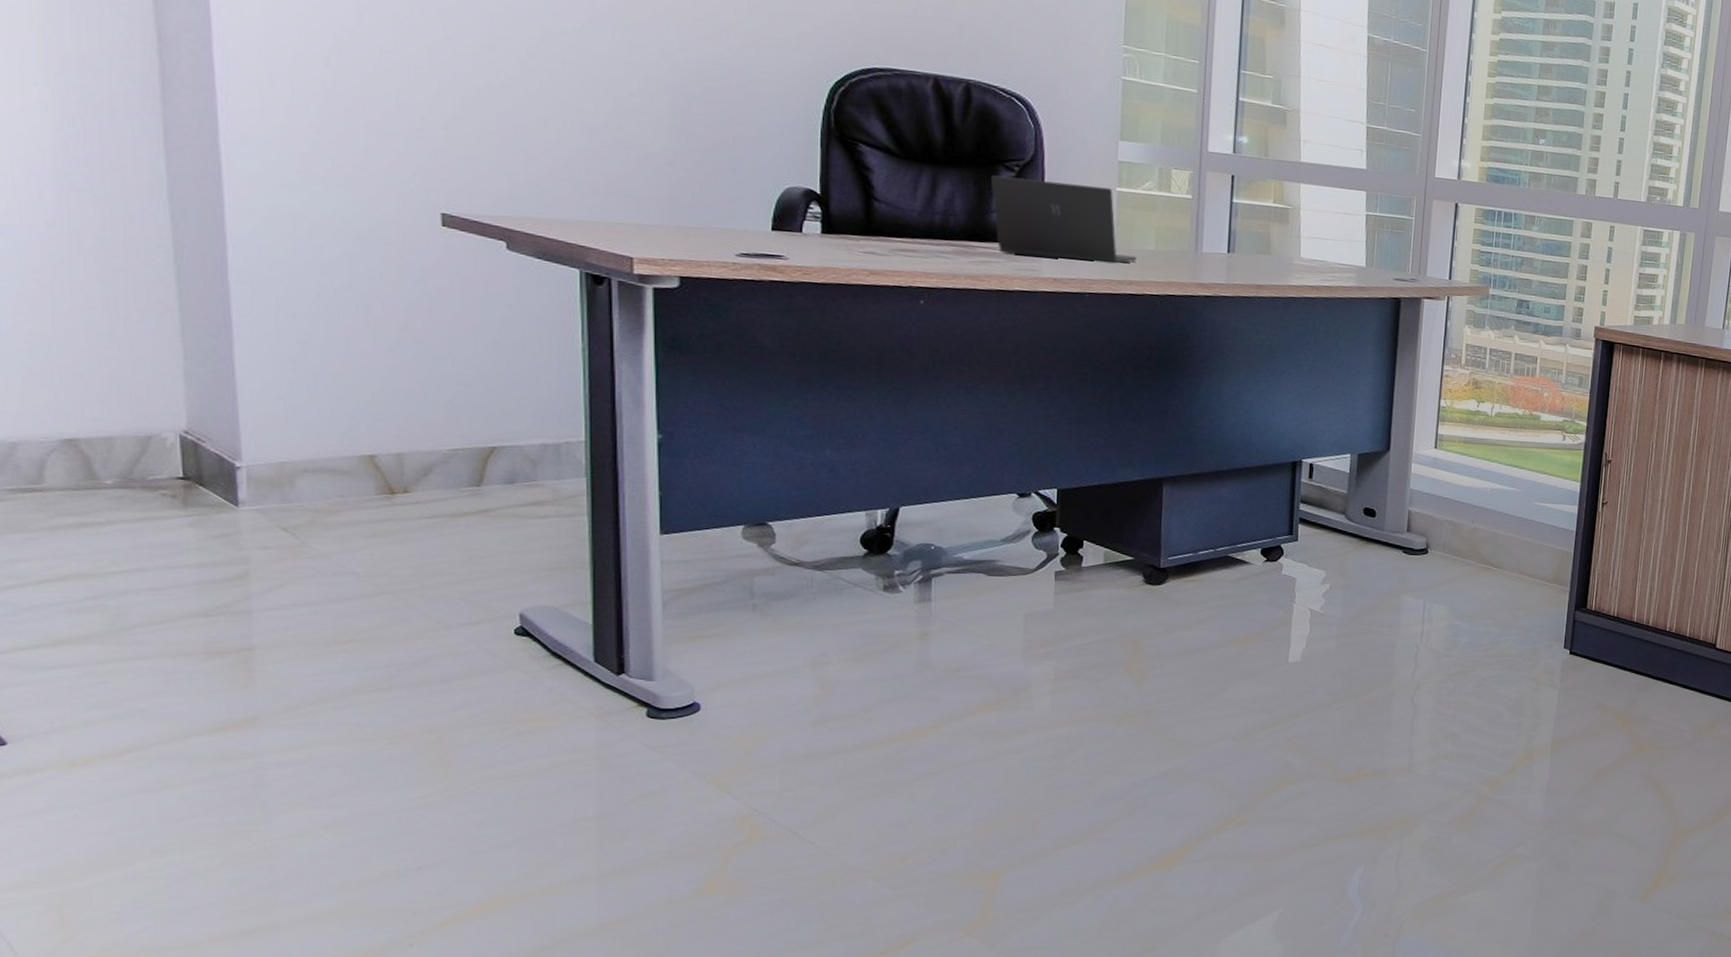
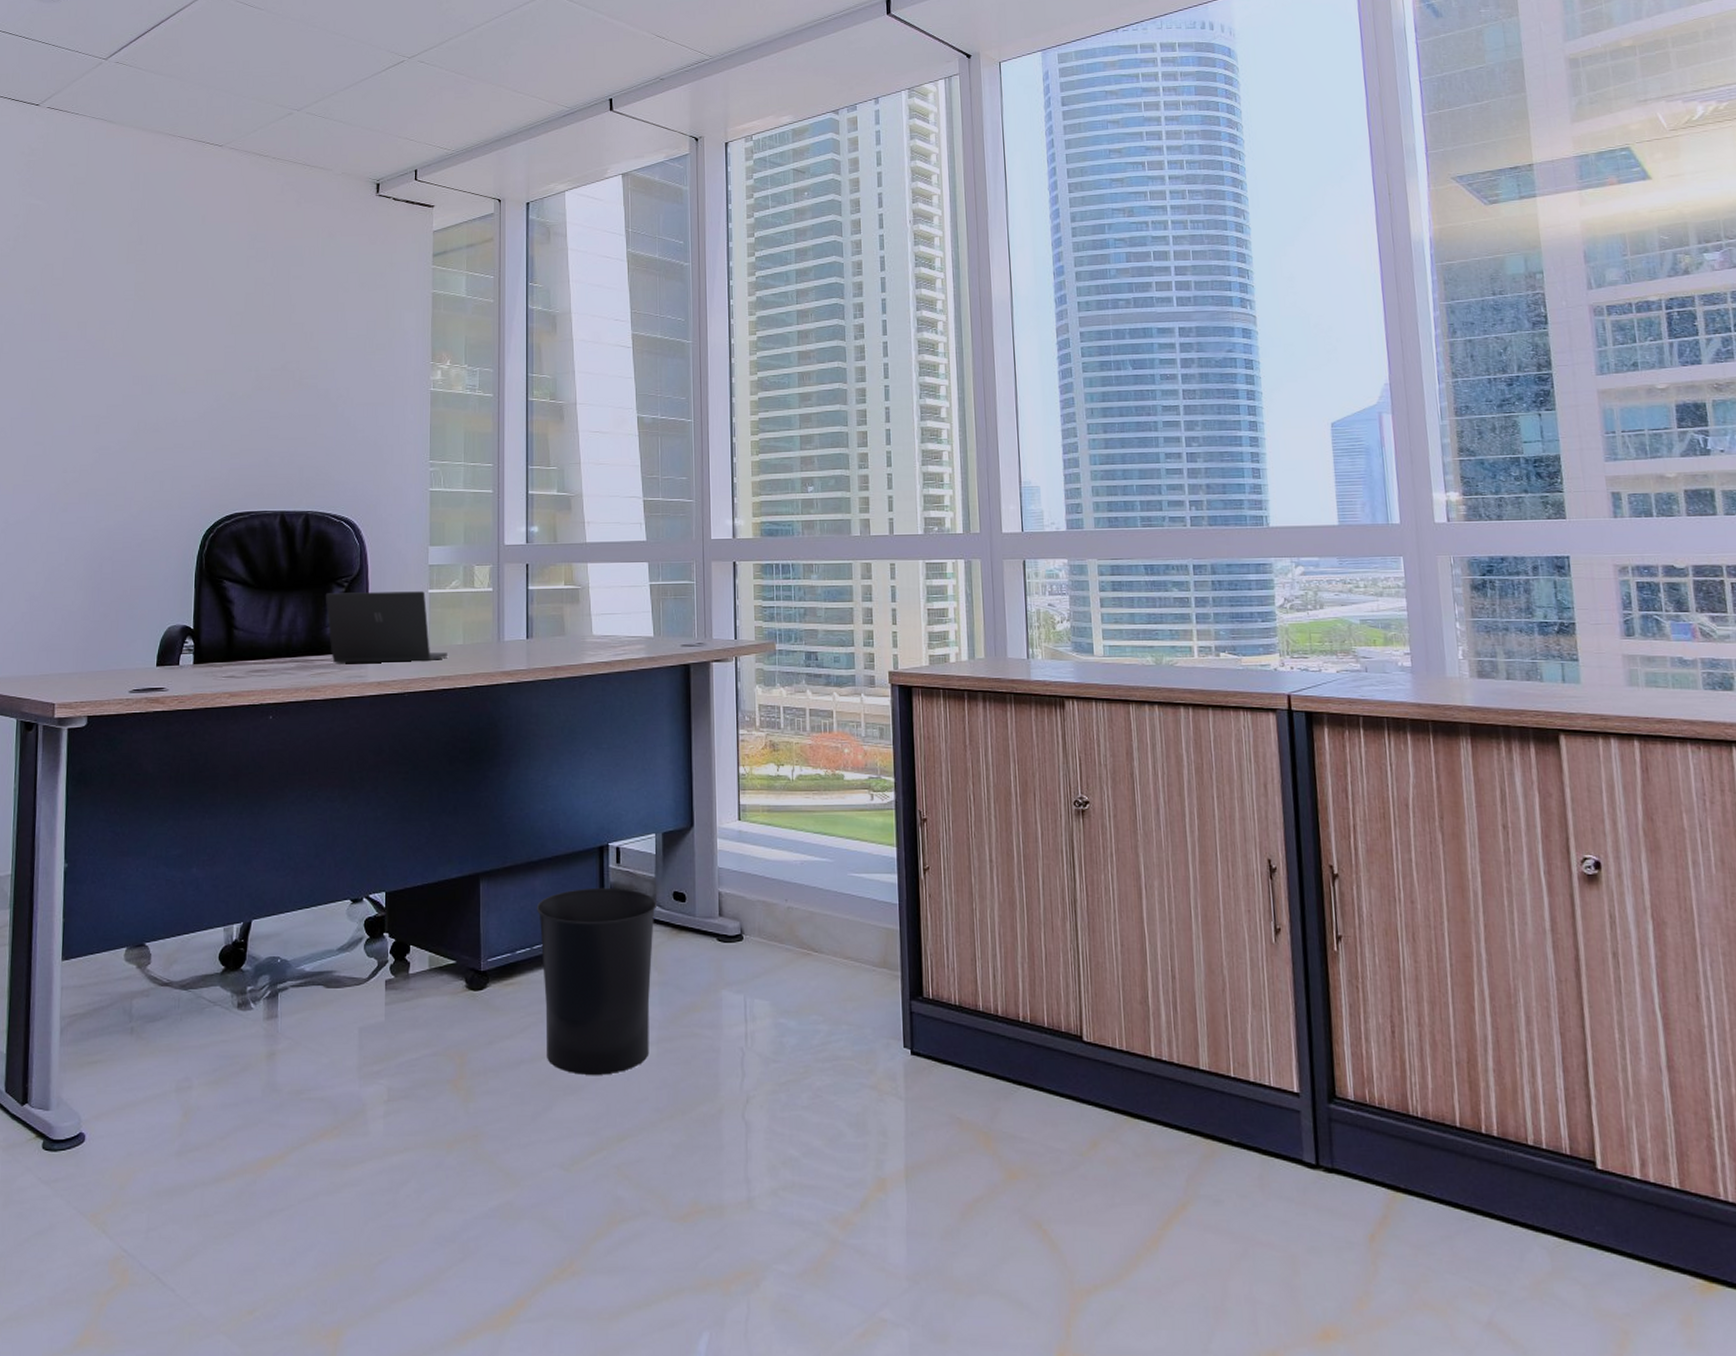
waste bin: none [1222,499,1347,663] -> present [536,887,656,1075]

